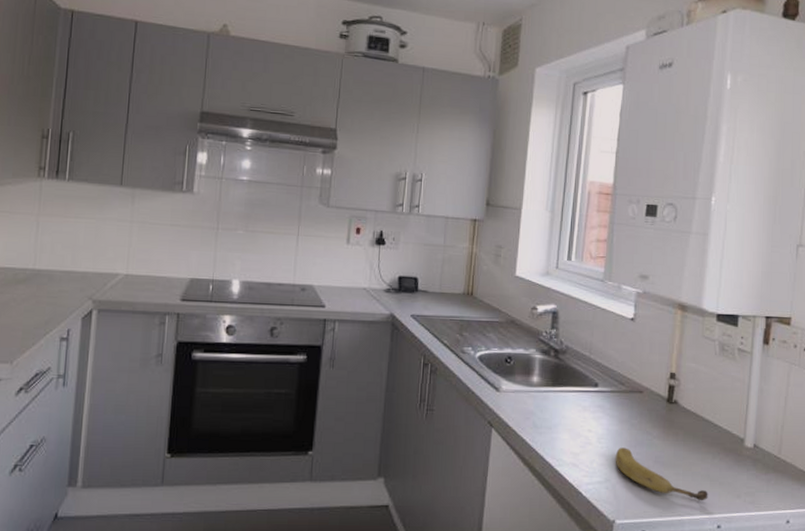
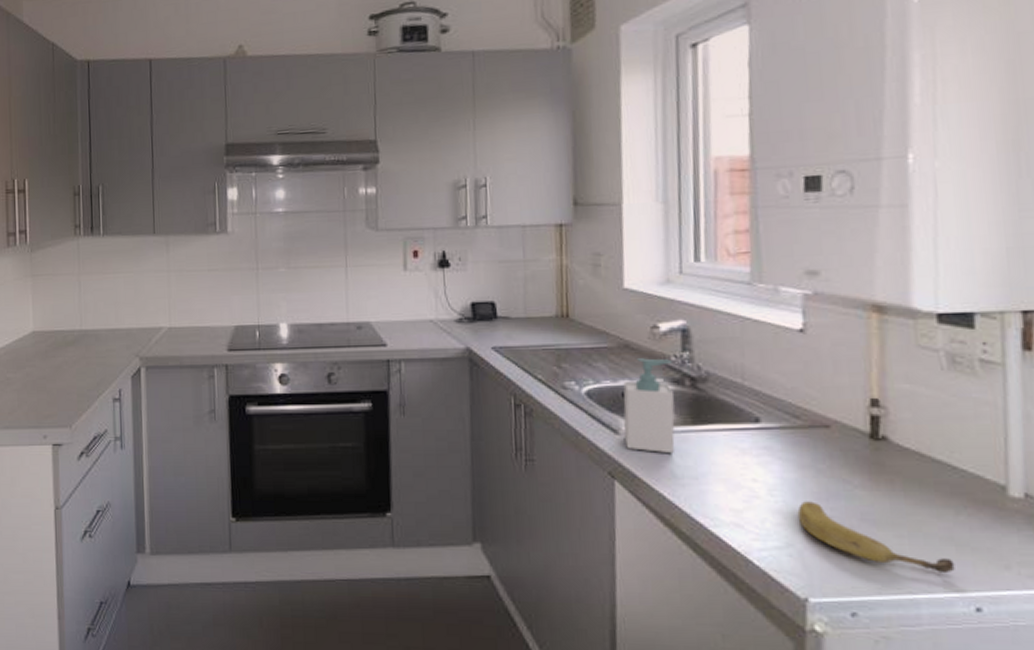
soap bottle: none [502,332,544,409] -> present [623,358,675,454]

